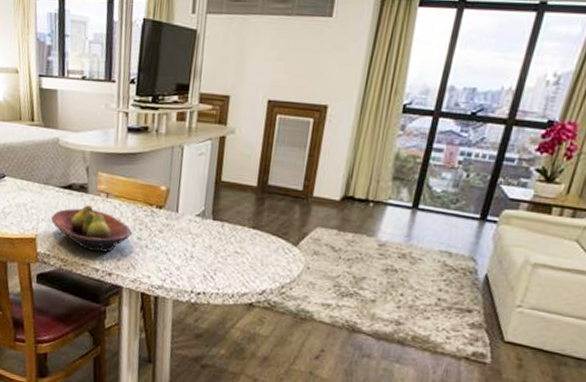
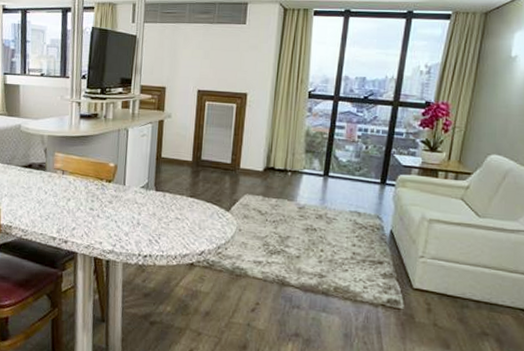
fruit bowl: present [50,205,133,253] -> none [12,181,86,223]

